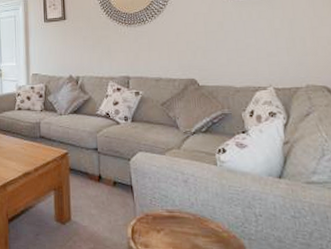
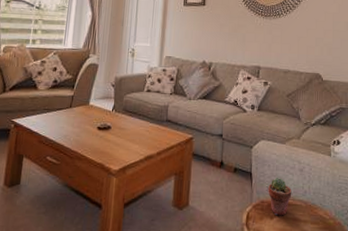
potted succulent: none [151,190,178,230] -> present [268,178,292,216]

